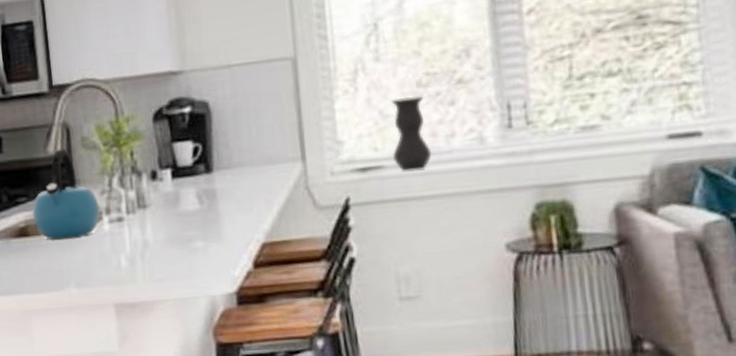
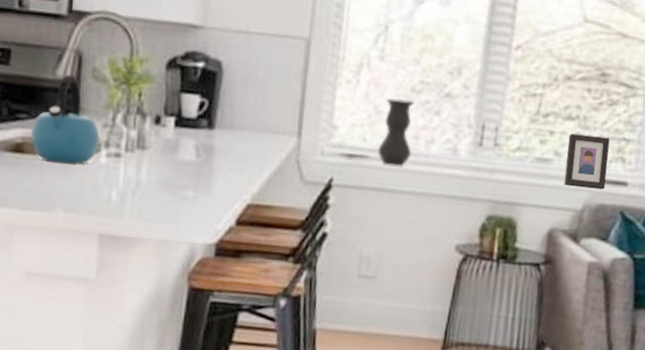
picture frame: none [614,86,675,151] -> present [564,133,610,190]

